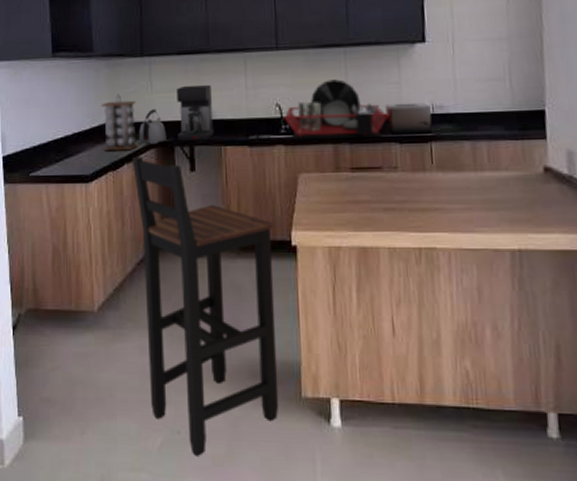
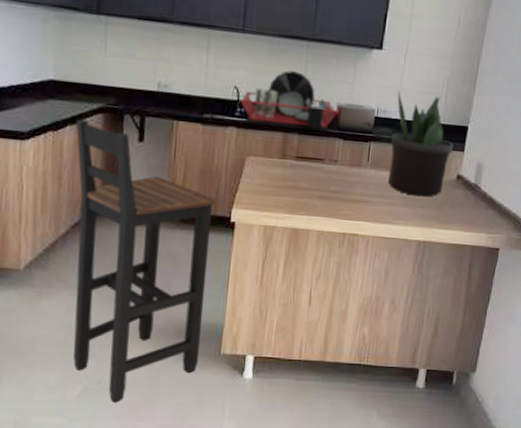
spice rack: present [101,94,138,151] -> none [44,50,86,112]
kettle: present [138,109,167,144] -> none [85,72,117,110]
coffee maker: present [176,84,214,142] -> none [128,53,171,114]
planter: none [452,81,532,197] -> present [388,90,454,197]

